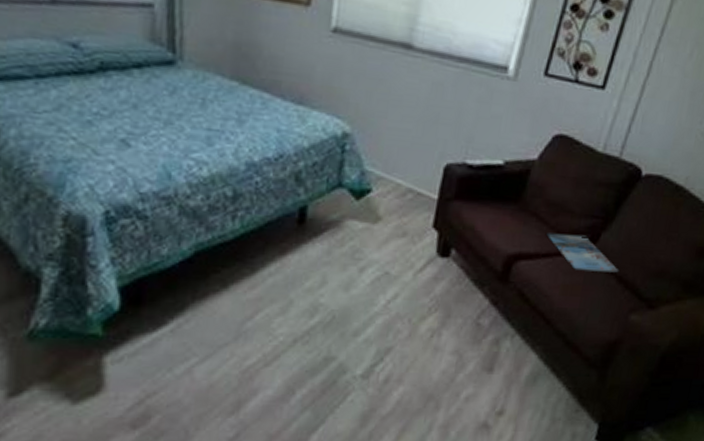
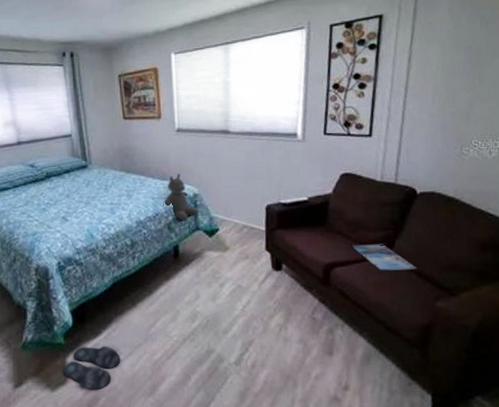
slippers: none [96,341,193,405] -> present [63,345,121,390]
stuffed bear: none [293,97,346,174] -> present [163,173,199,222]

